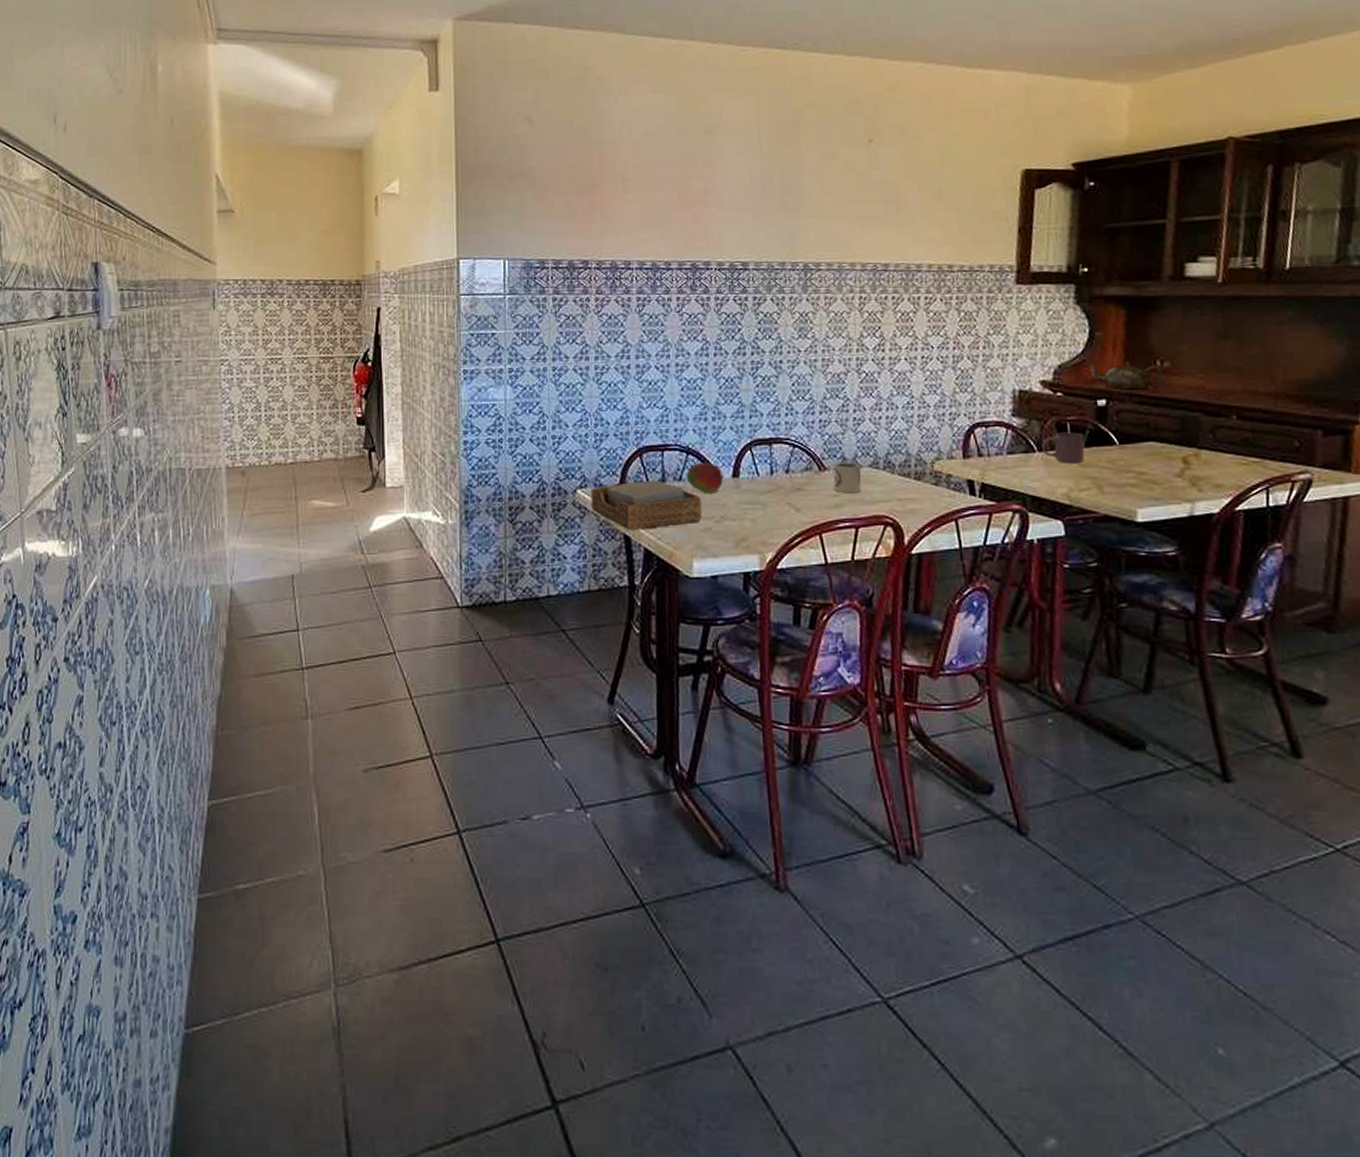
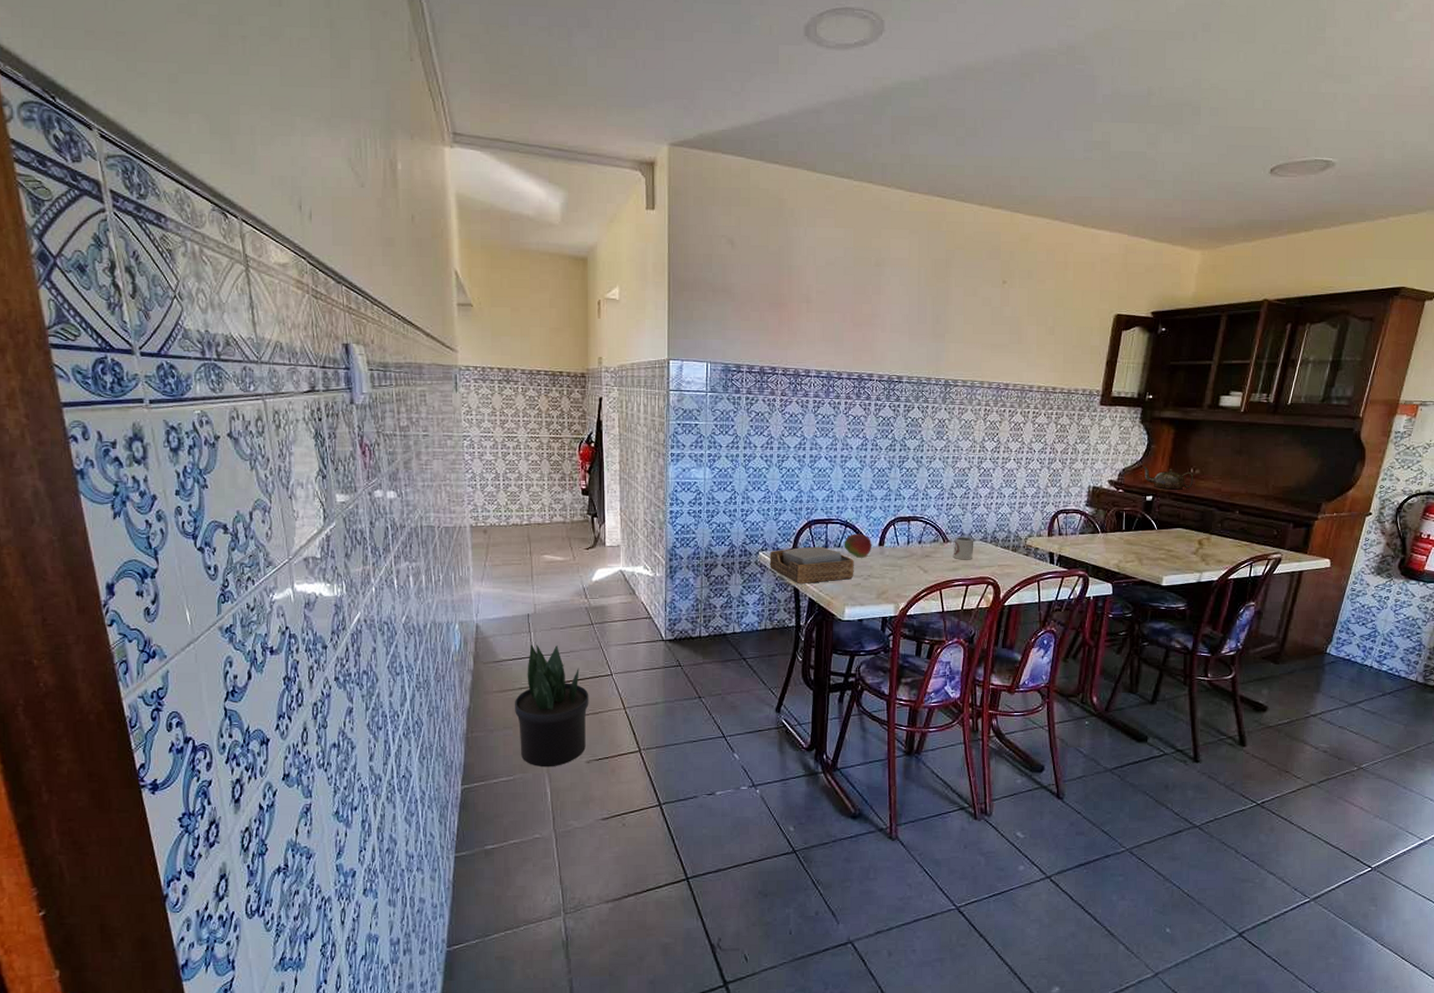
planter: none [275,613,367,778] -> present [515,644,589,767]
cup: present [1041,432,1085,465] -> none [1104,519,1135,543]

